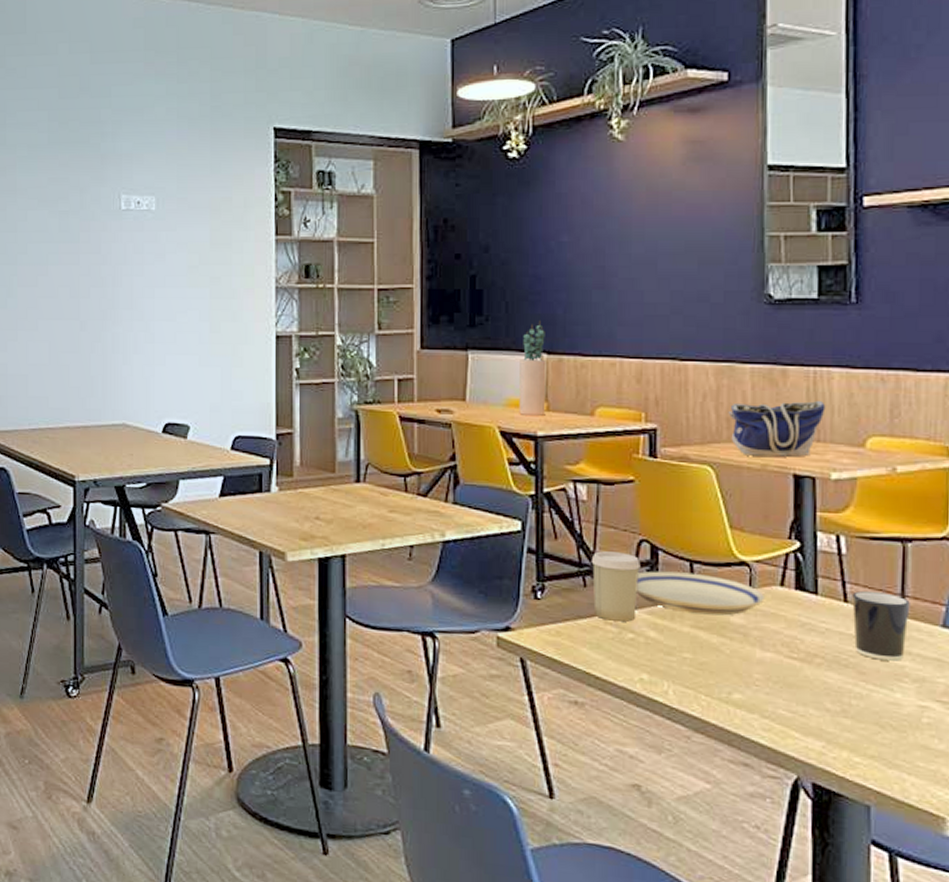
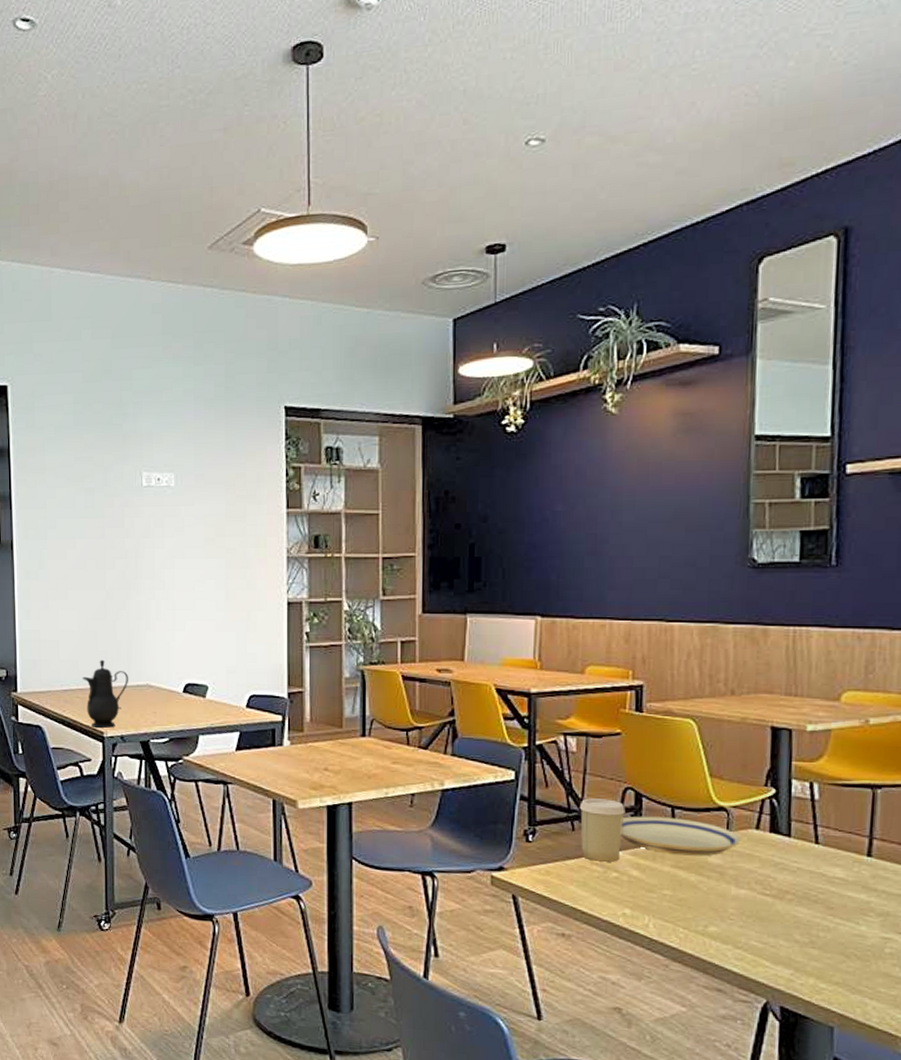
coffeepot: none [53,396,104,471] -> present [82,659,129,728]
vase: present [519,321,546,417] -> none [514,586,540,675]
tote bag: present [728,401,826,457] -> none [711,658,804,711]
mug: present [852,591,910,661] -> none [823,834,878,897]

